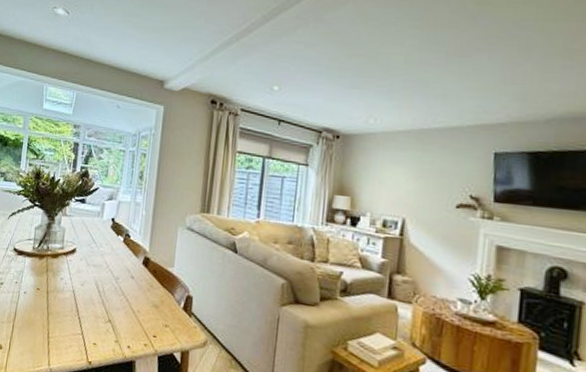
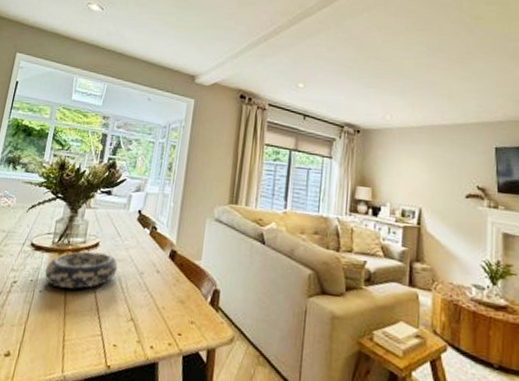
decorative bowl: none [27,256,95,292] -> present [44,251,118,289]

